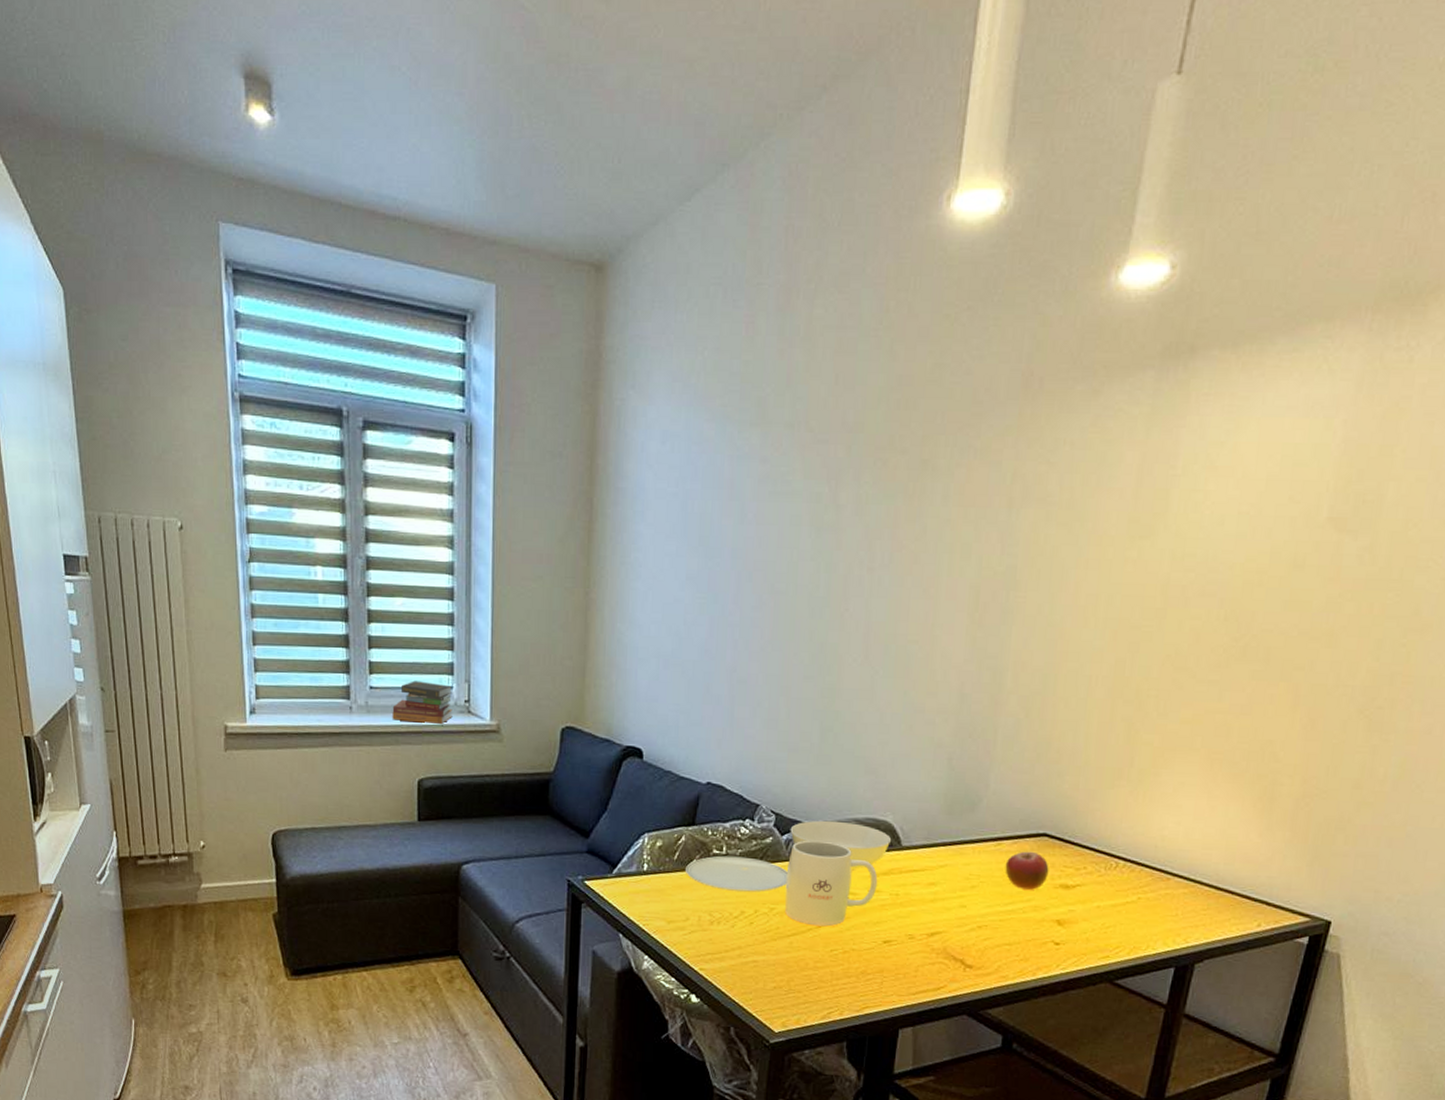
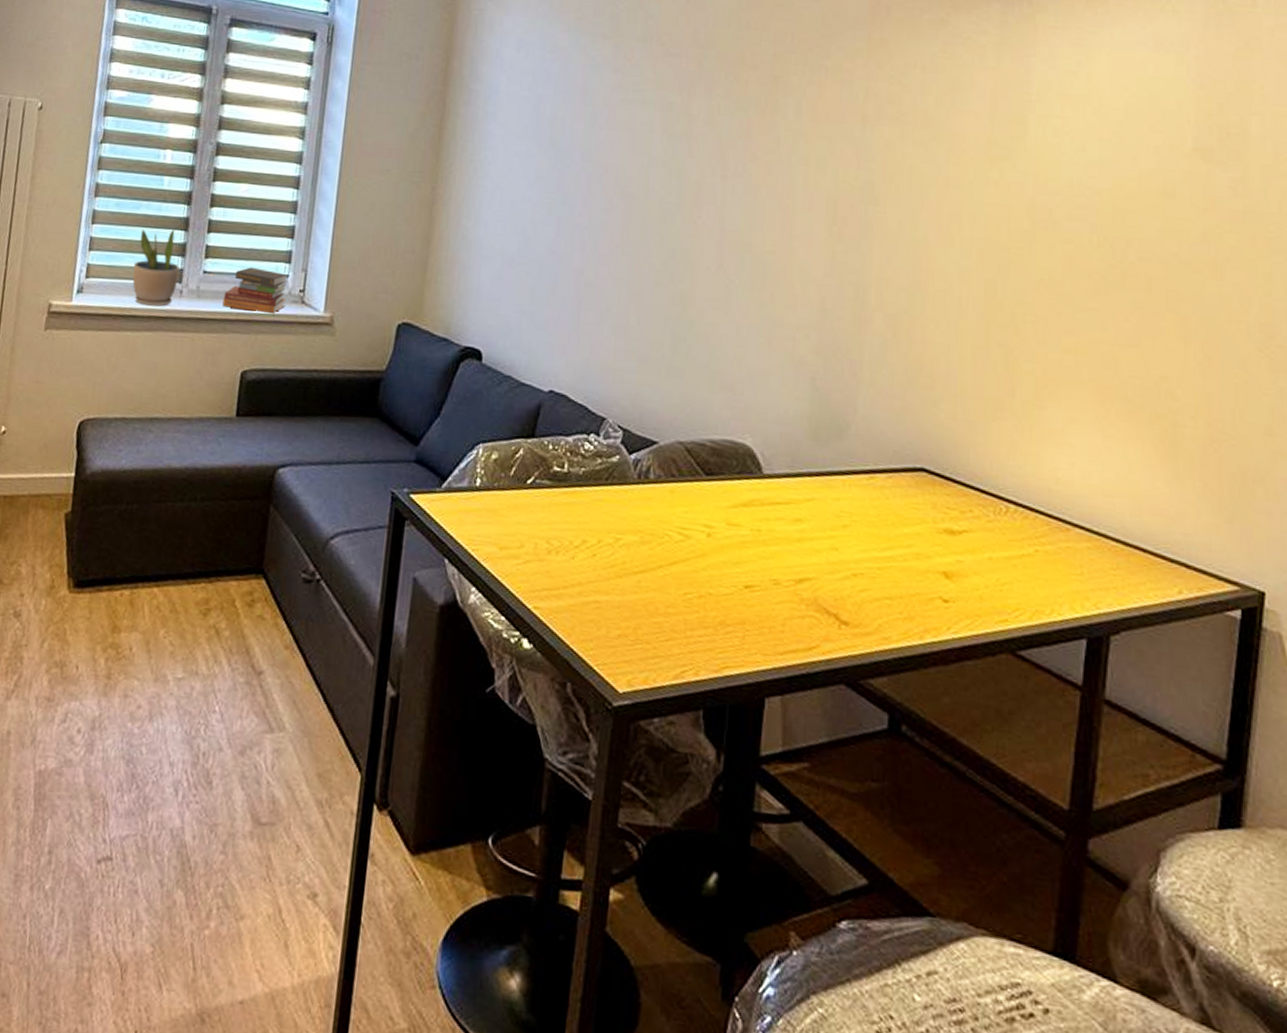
potted plant: none [300,646,346,724] -> present [132,228,179,307]
plate: present [686,855,788,893] -> none [522,474,636,519]
mug: present [784,840,878,927] -> none [631,461,737,565]
bowl: present [790,820,892,871] -> none [639,439,752,499]
fruit: present [1005,851,1049,890] -> none [880,487,930,534]

